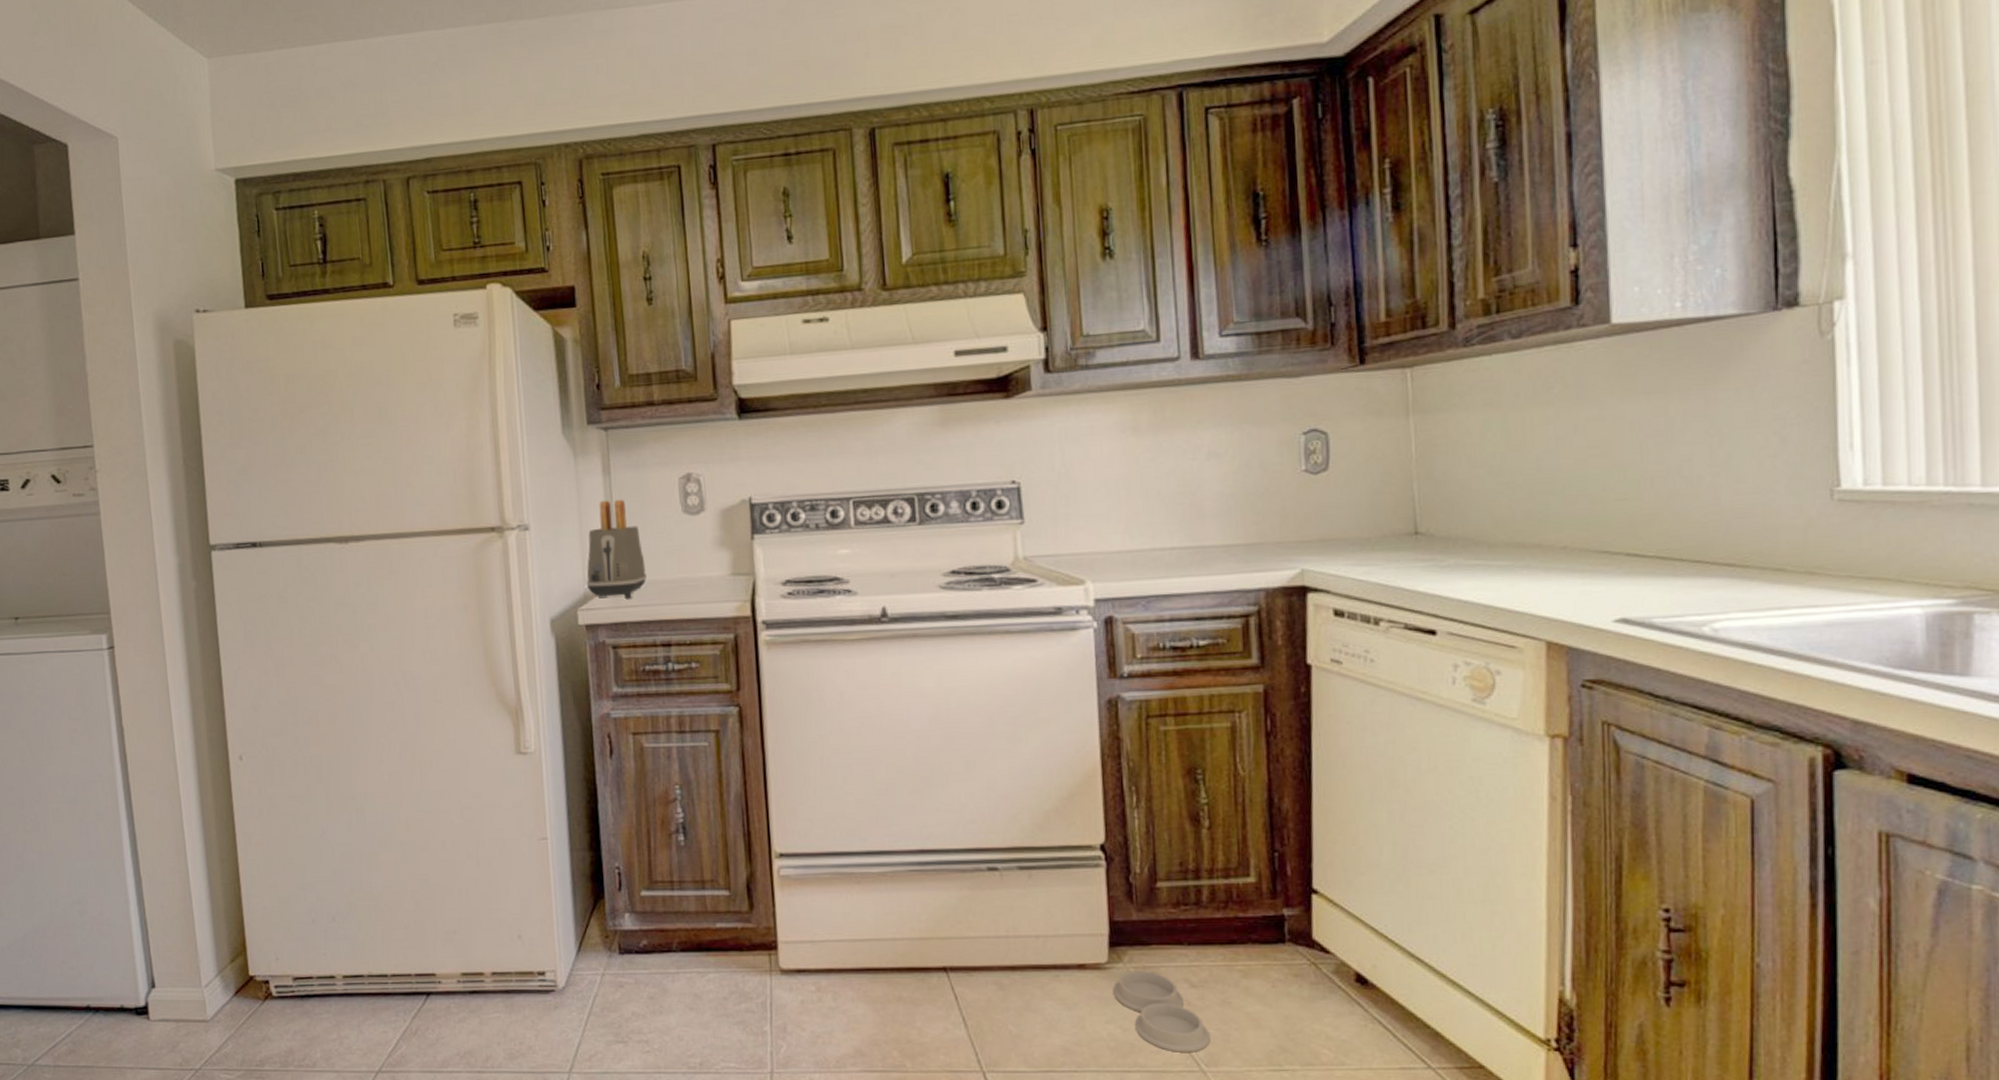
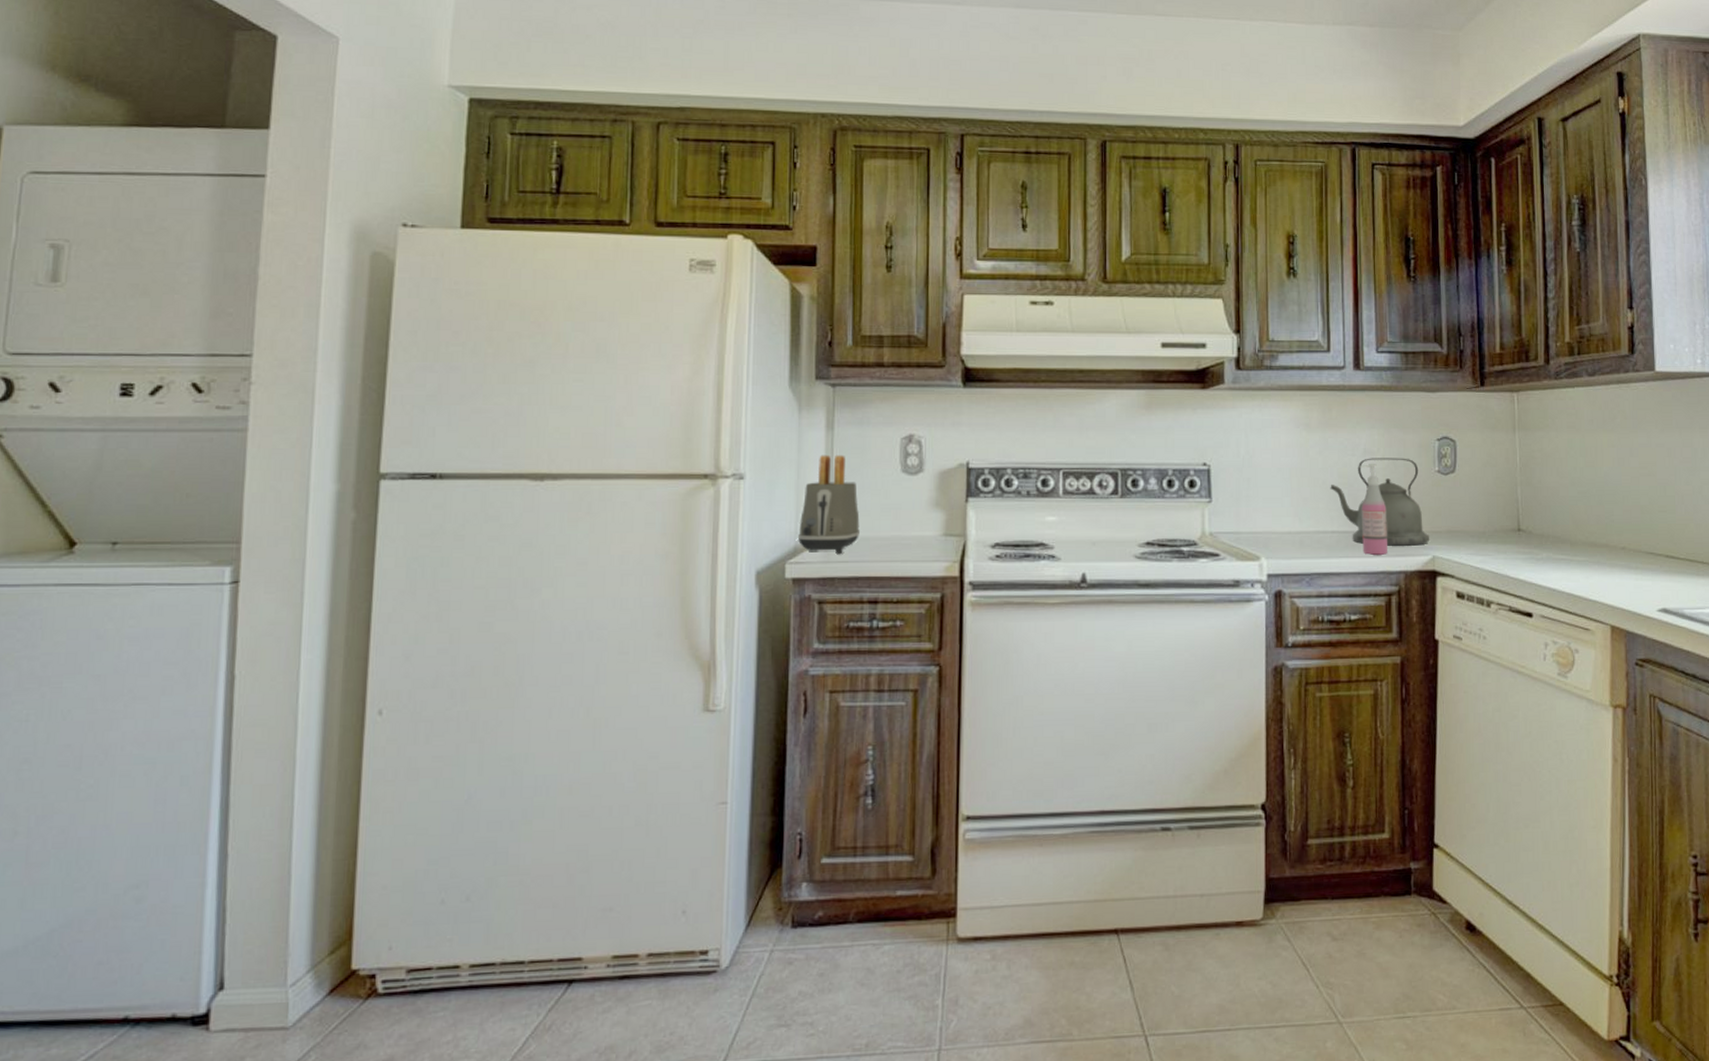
pet bowl: present [1113,970,1210,1052] -> none [1266,925,1347,1005]
kettle: none [1167,458,1296,561] -> present [1330,458,1429,546]
soap dispenser: none [1202,467,1242,572] -> present [1359,464,1387,555]

